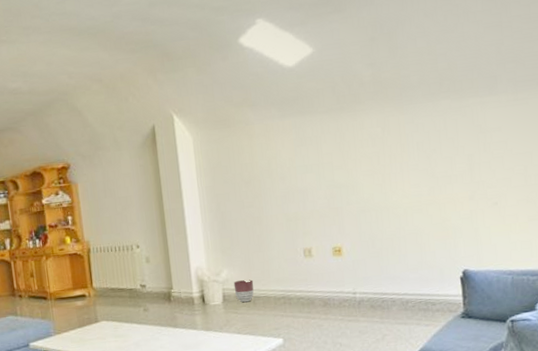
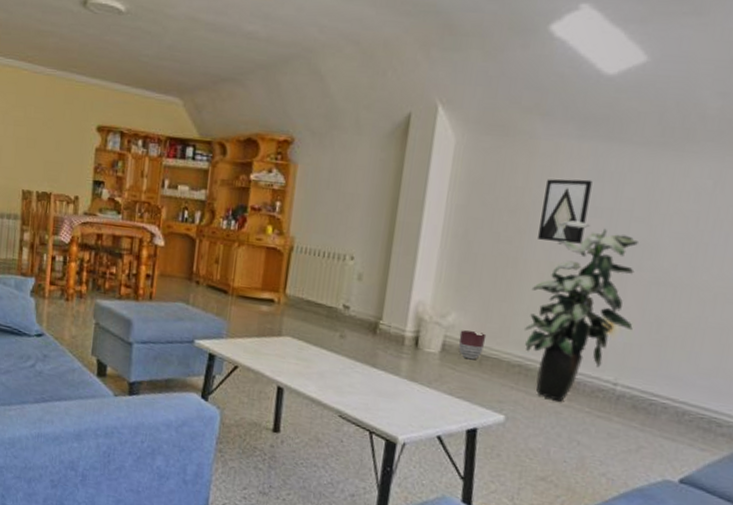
wall art: none [267,146,304,199] -> present [538,179,592,244]
indoor plant: none [276,178,356,317] -> present [524,220,638,402]

